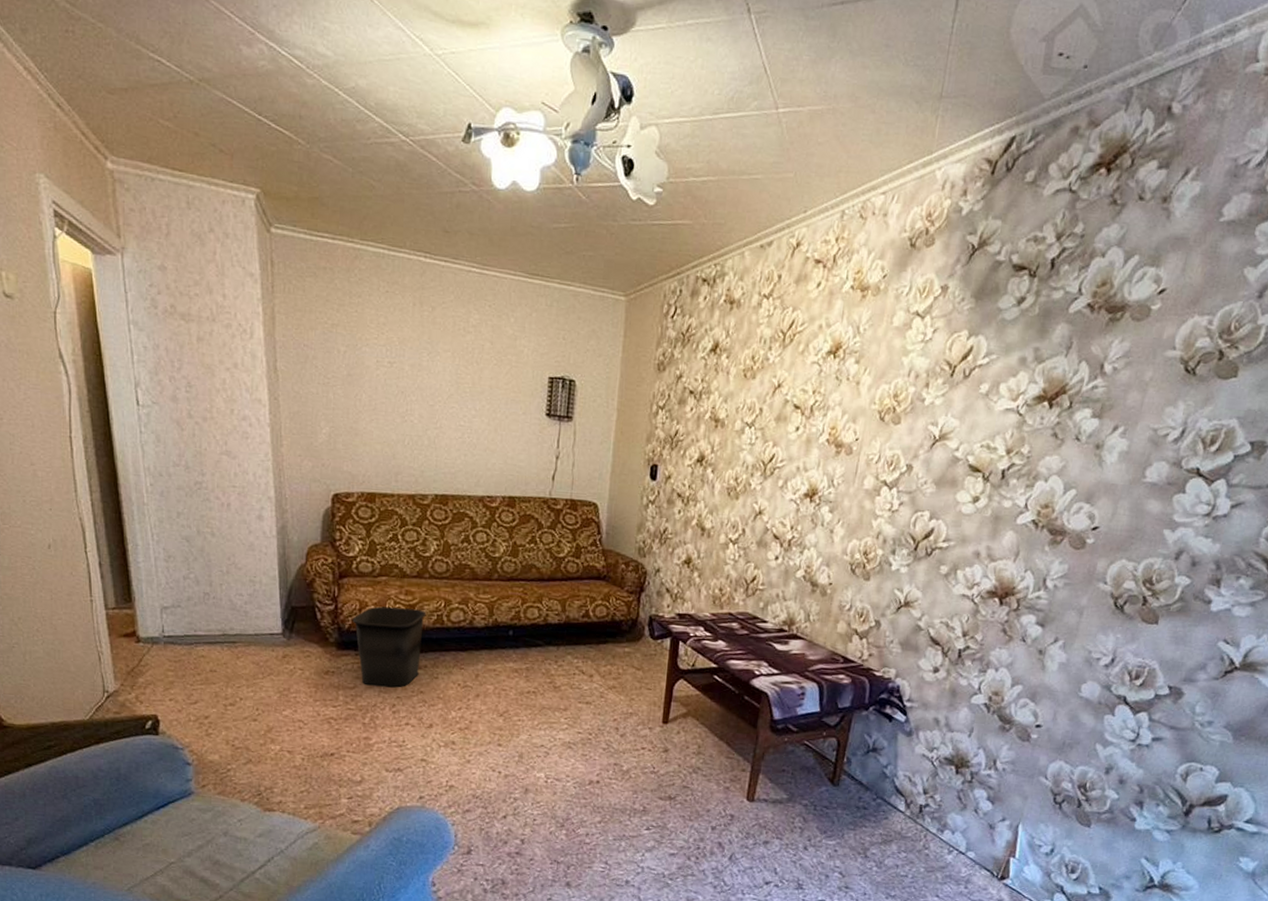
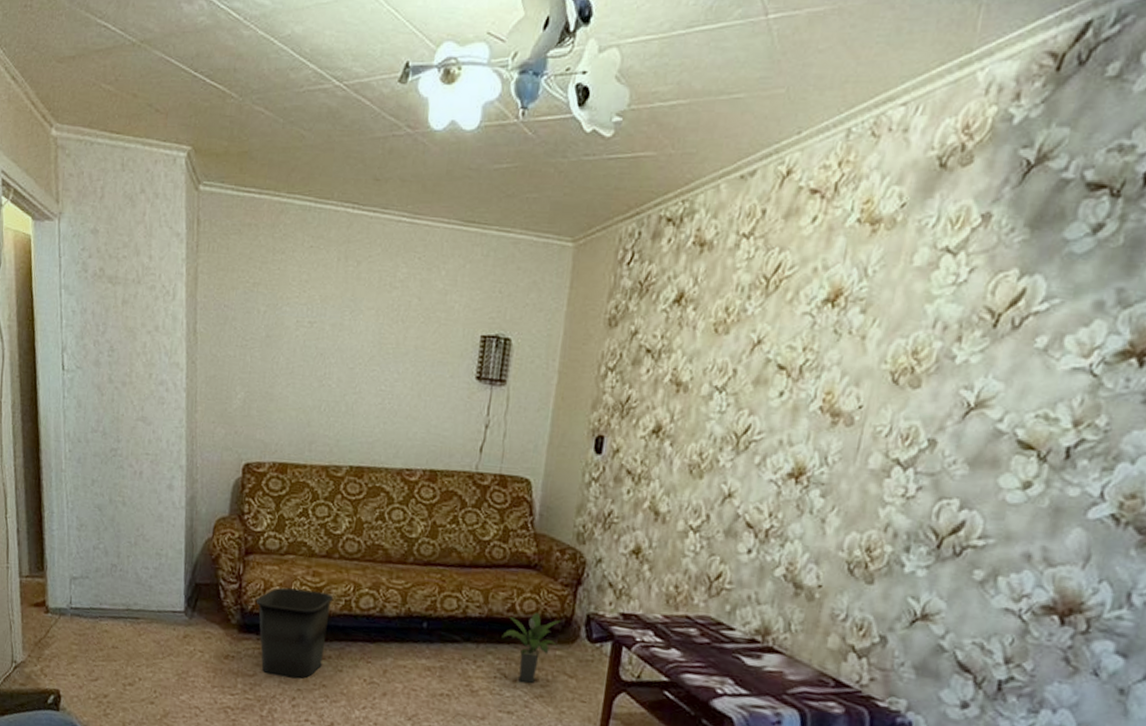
potted plant: none [578,616,629,677] -> present [502,612,562,683]

